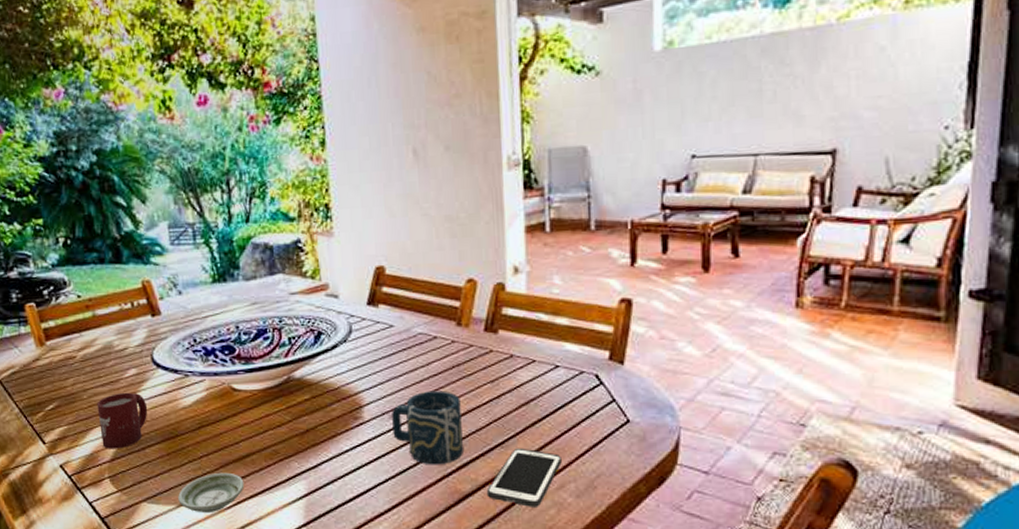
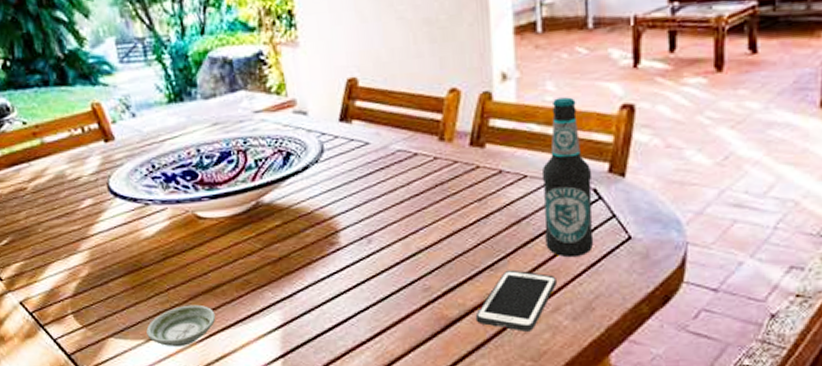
cup: present [97,392,148,449] -> none [53,223,109,284]
cup: present [392,390,463,465] -> none [370,211,450,291]
bottle: none [548,290,596,438] -> present [541,97,594,258]

